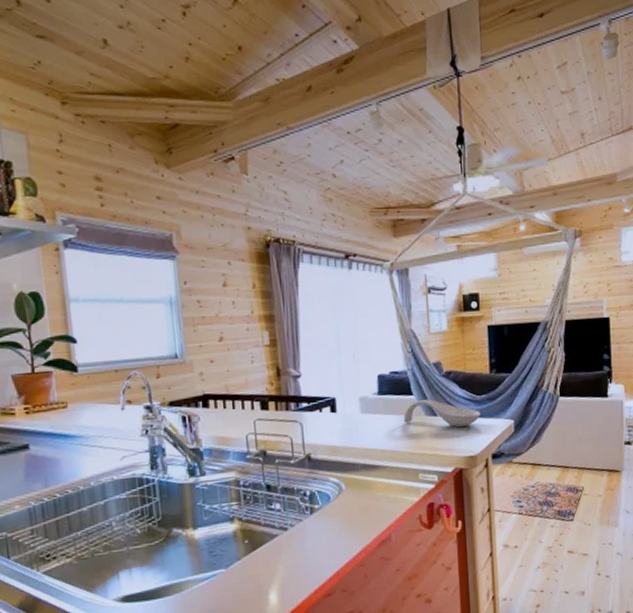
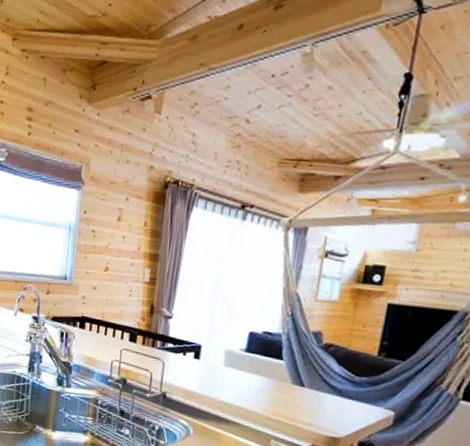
spoon rest: present [403,399,481,427] -> none [266,366,356,406]

